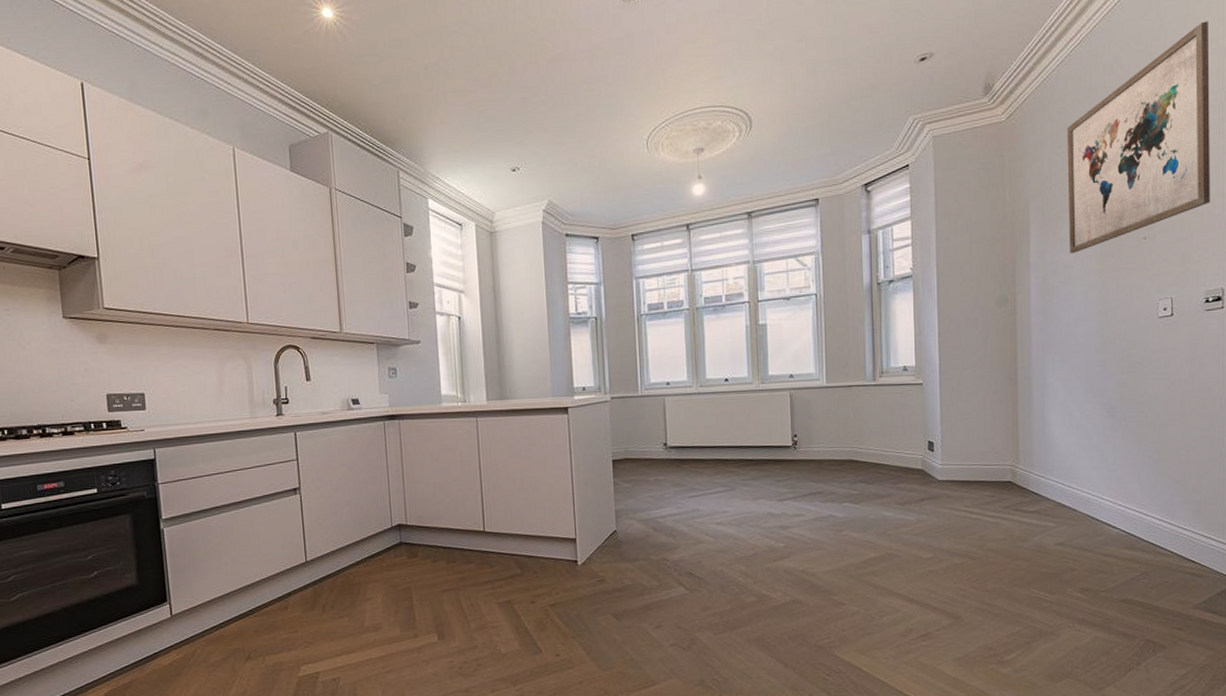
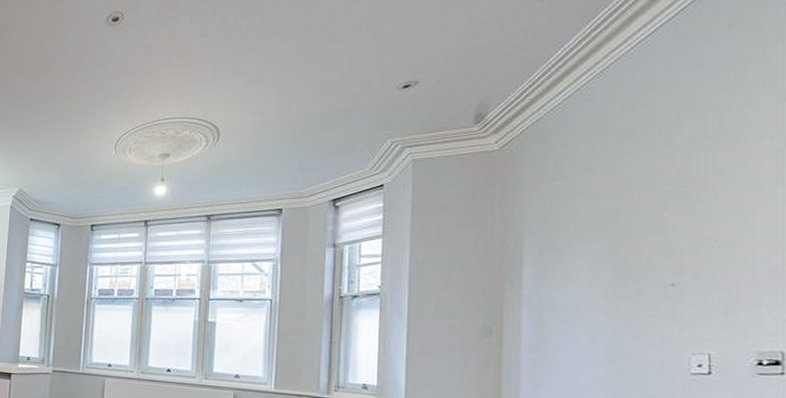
wall art: present [1067,21,1210,254] -> none [572,63,764,292]

